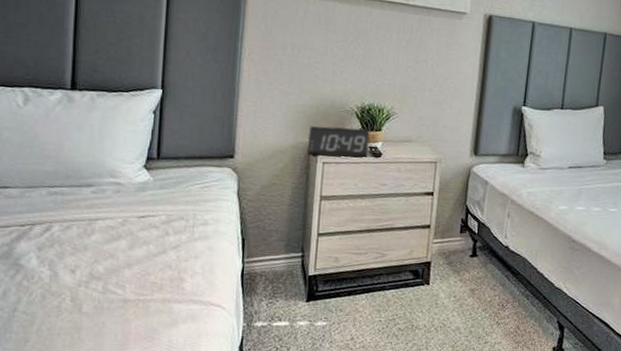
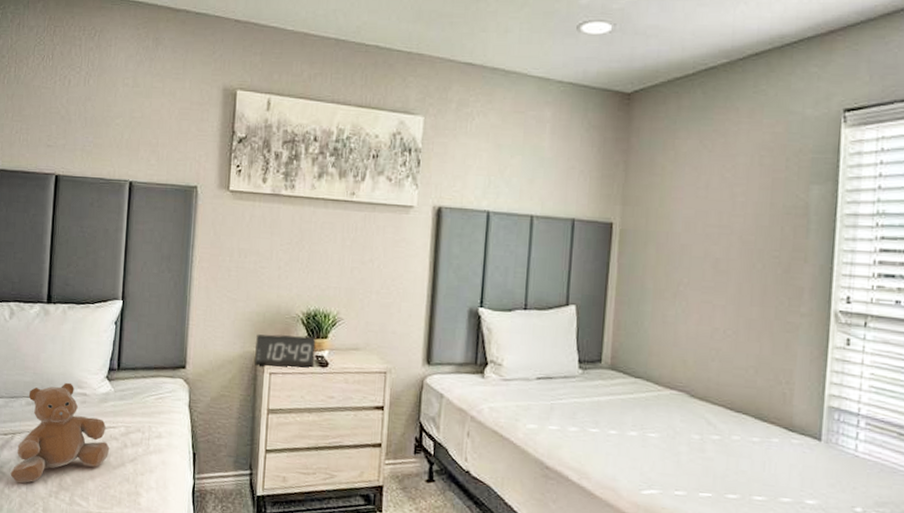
teddy bear: none [29,171,149,275] -> present [10,382,110,484]

